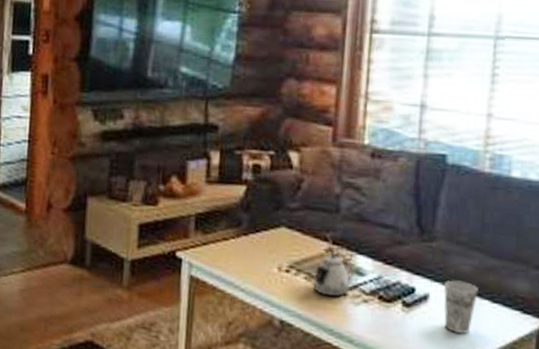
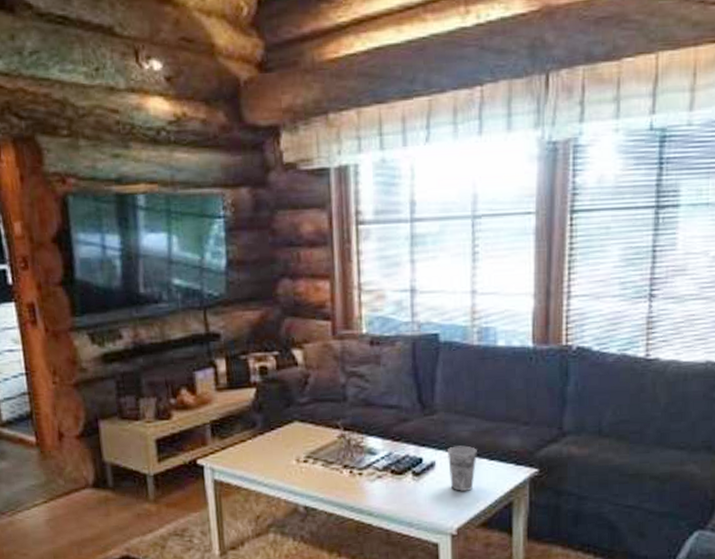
teapot: present [312,254,353,297] -> none [329,440,365,478]

